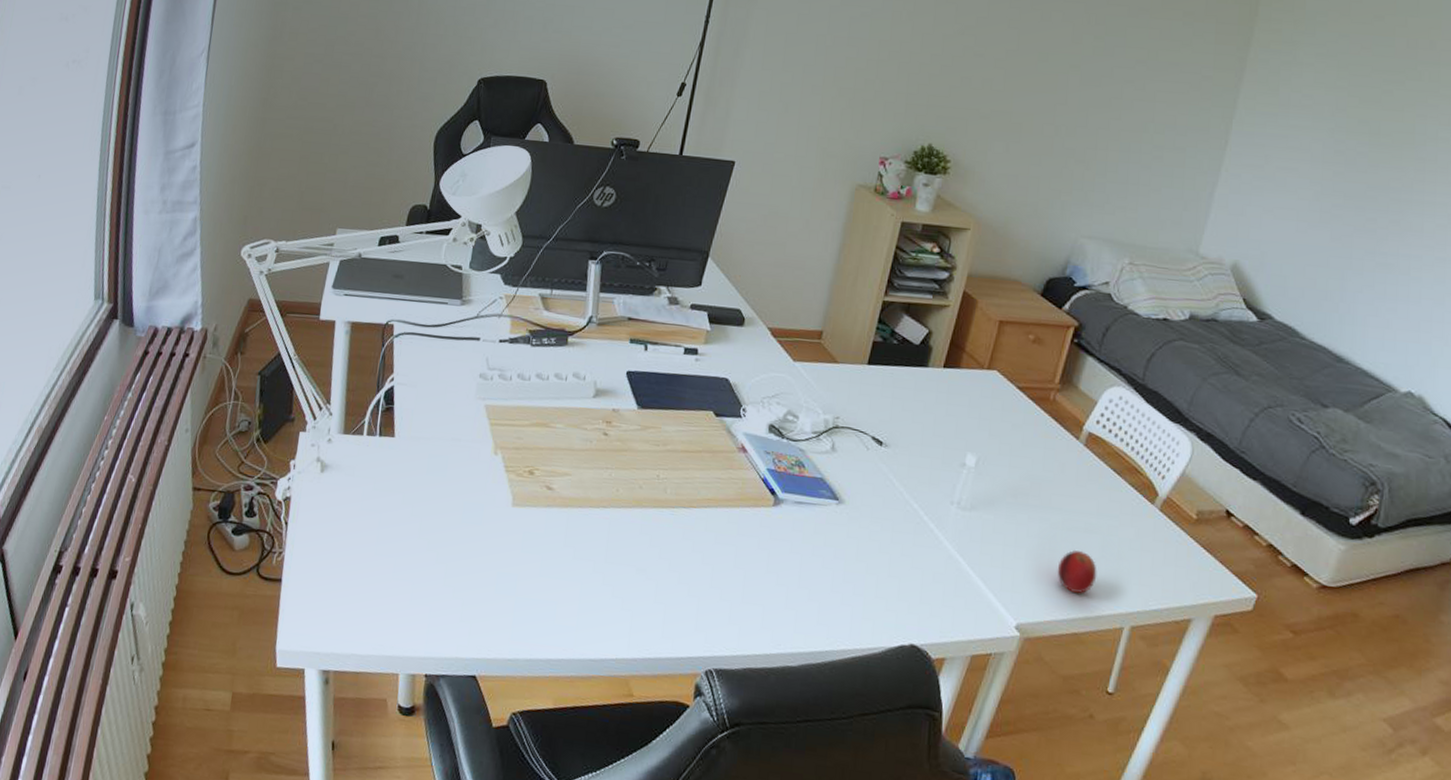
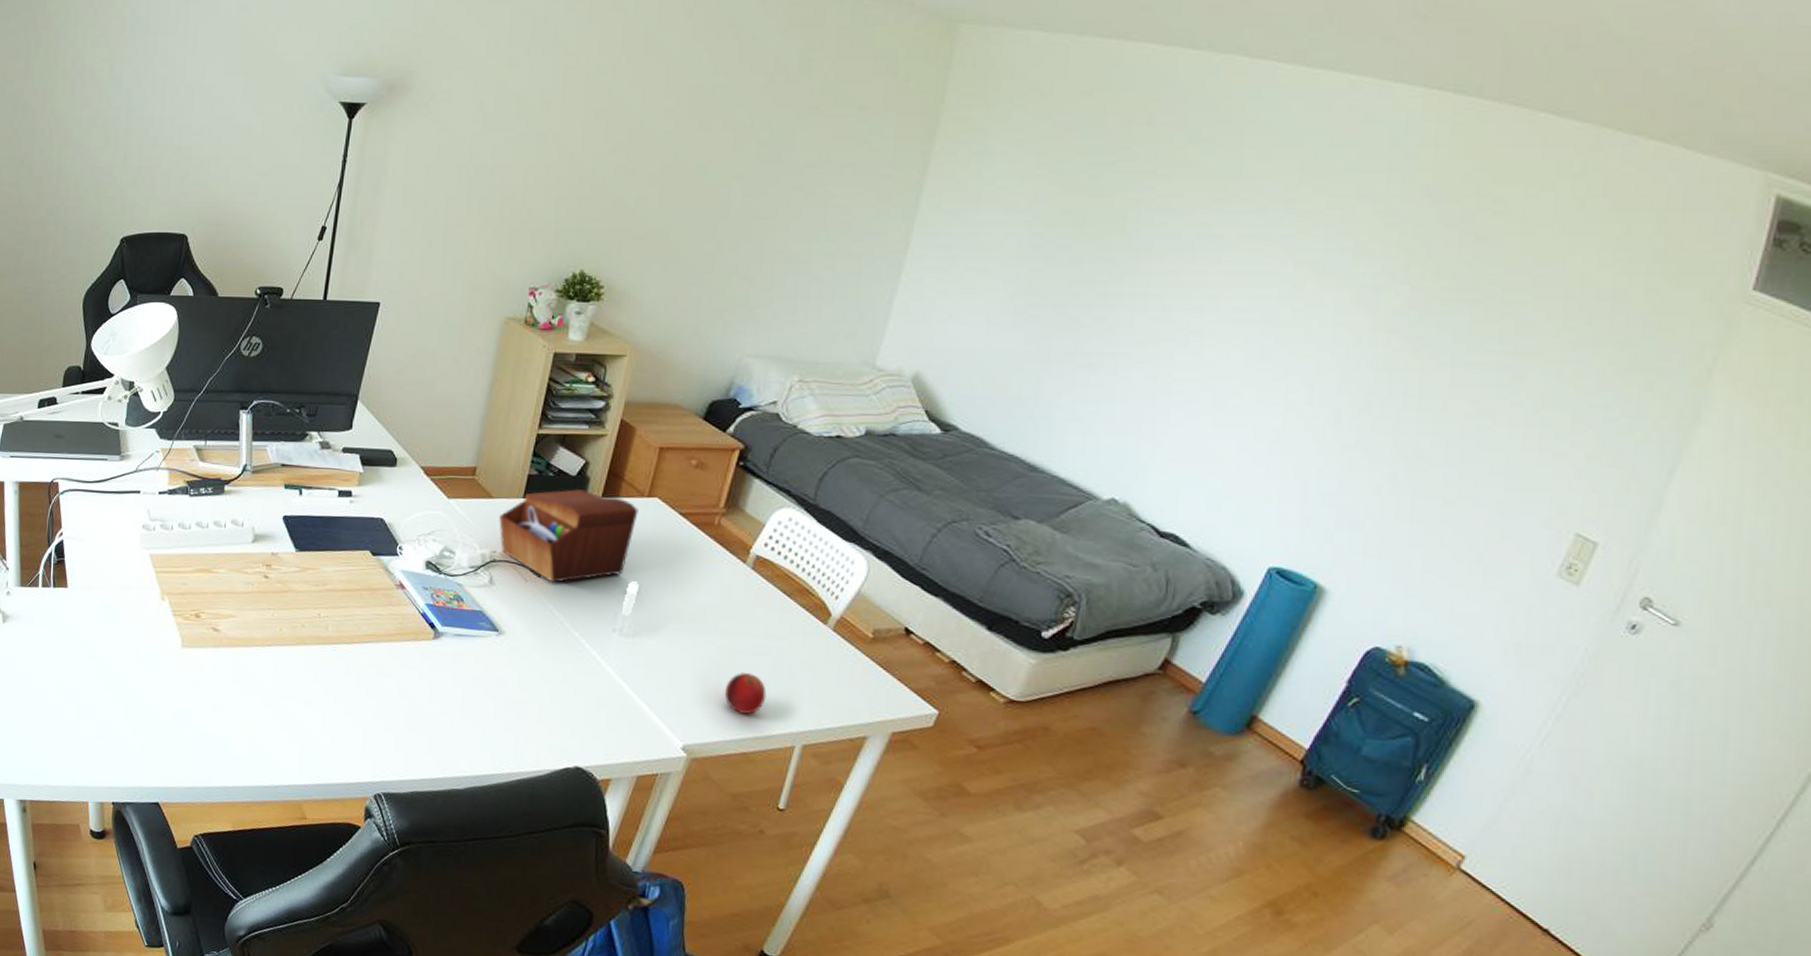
sewing box: none [843,358,978,452] -> present [499,489,639,583]

